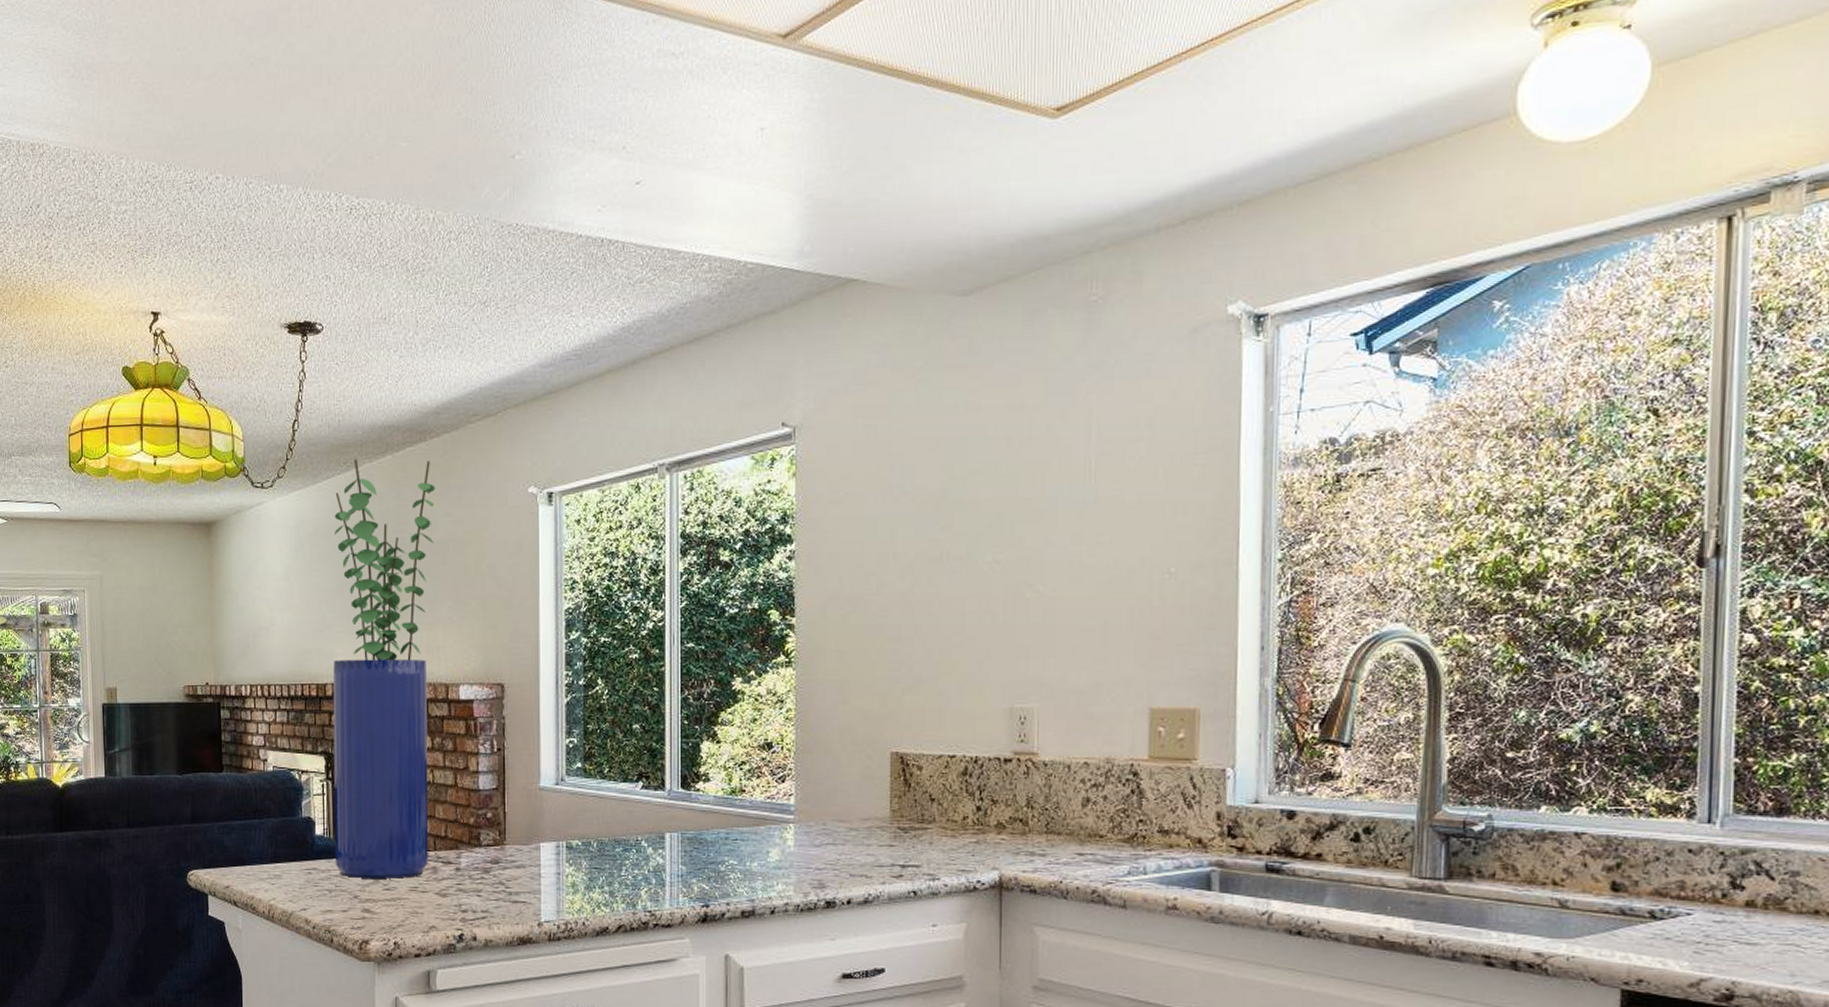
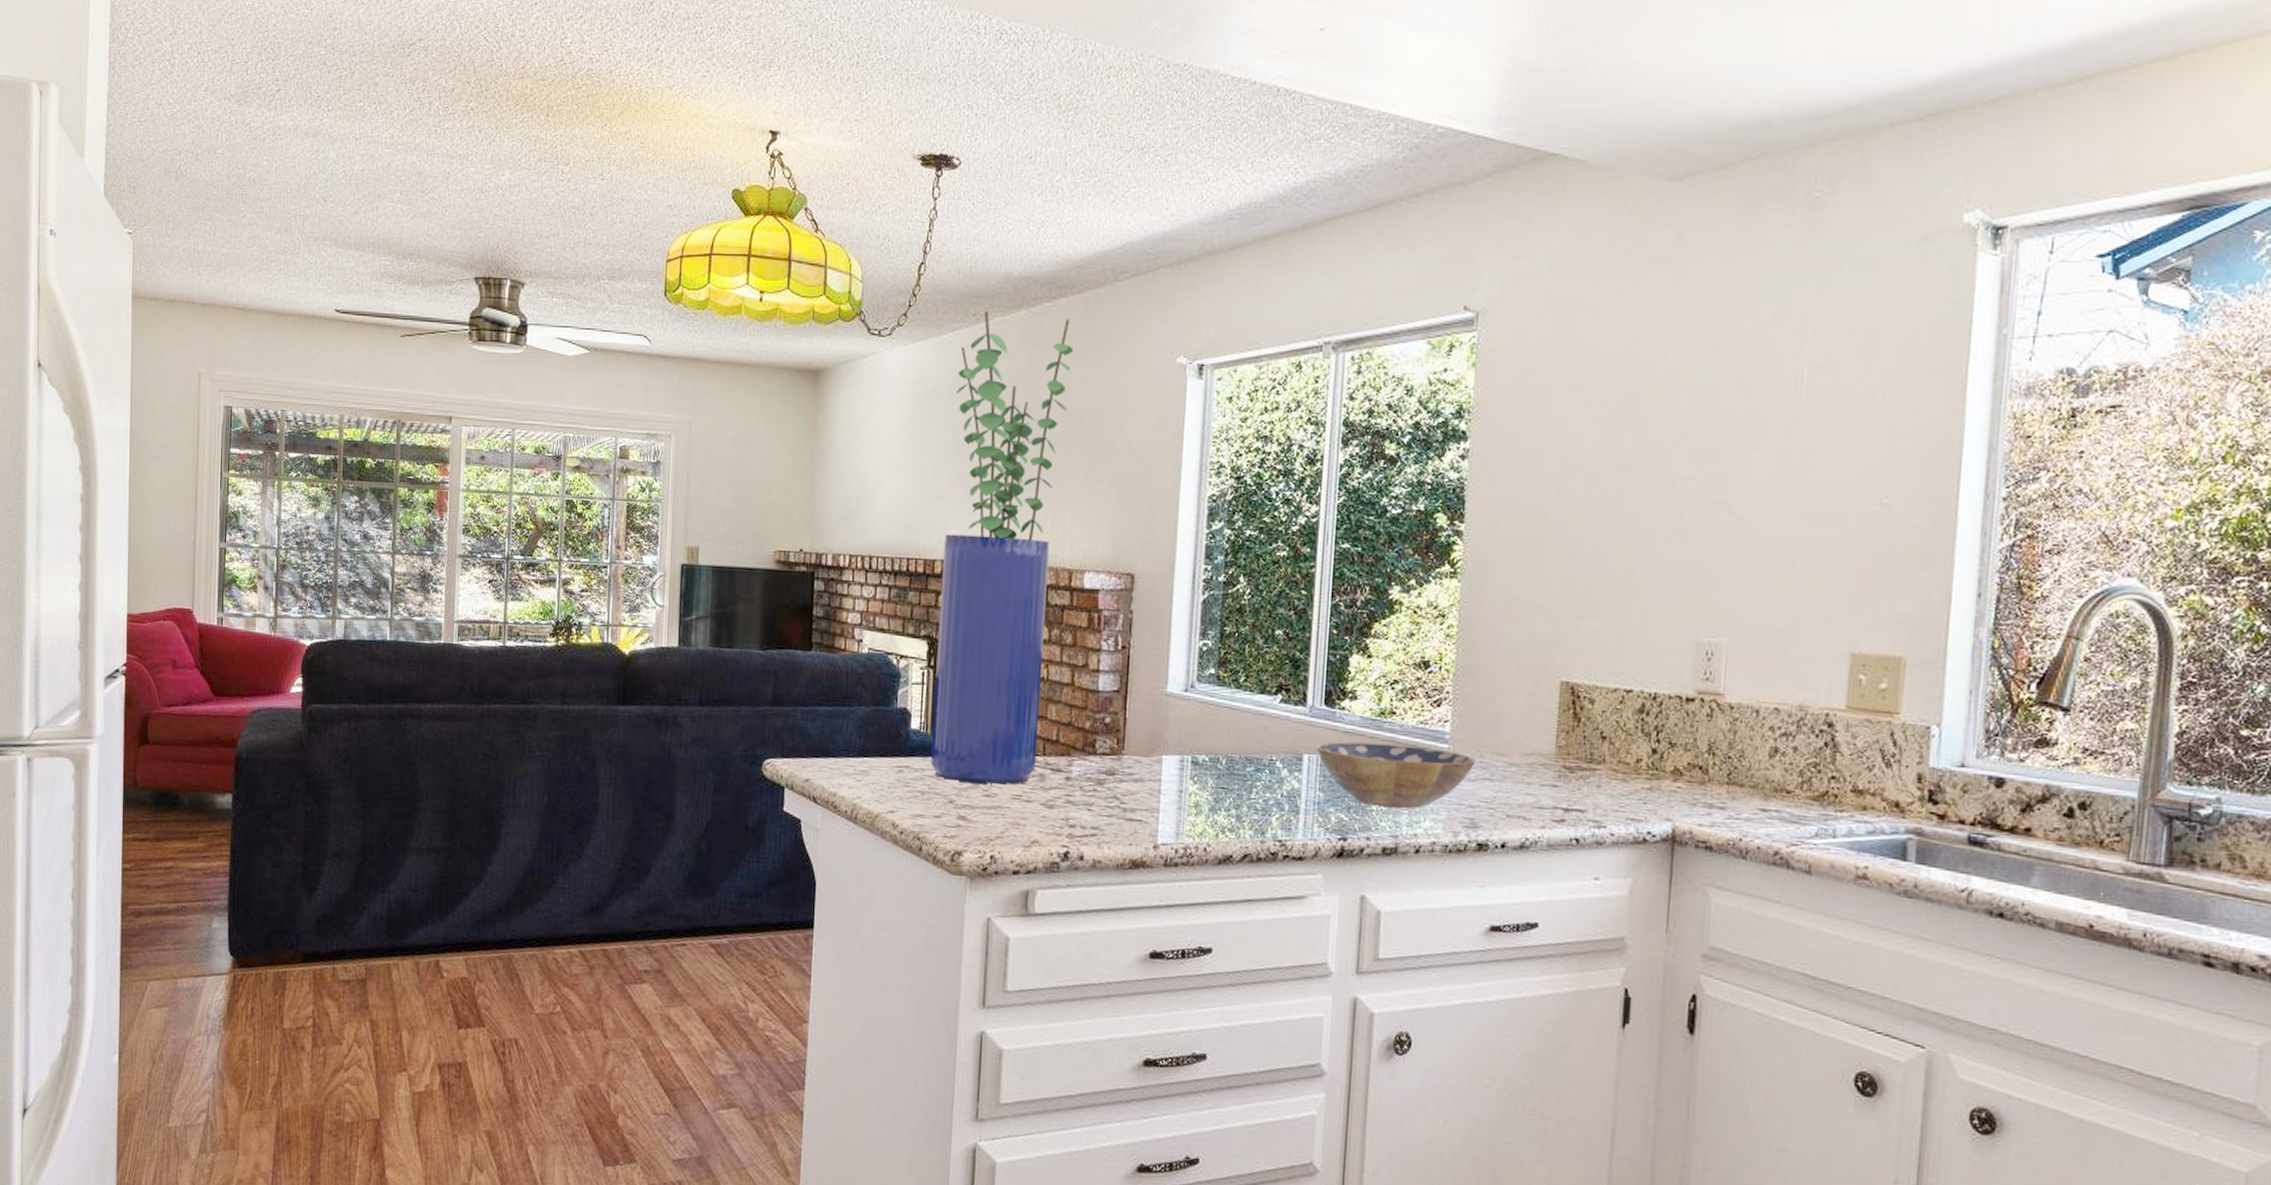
bowl: none [676,819,819,876] -> present [1316,741,1476,809]

